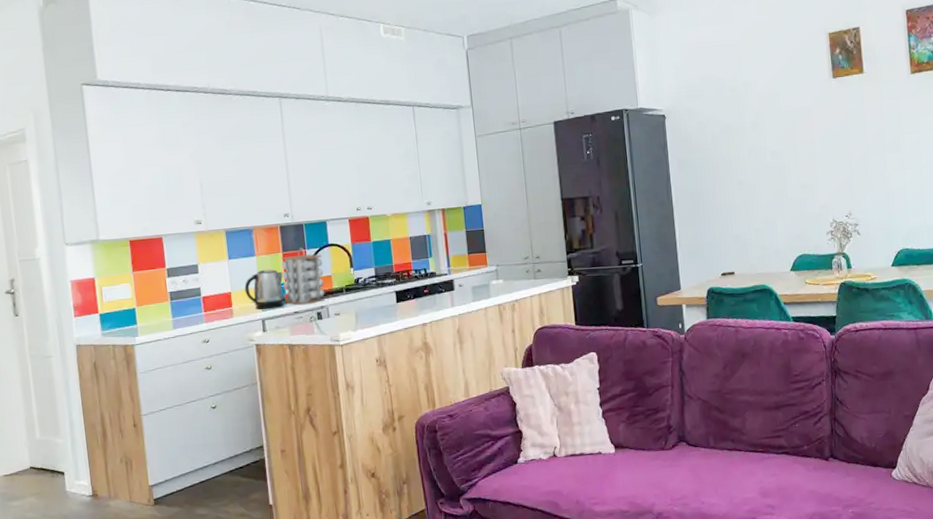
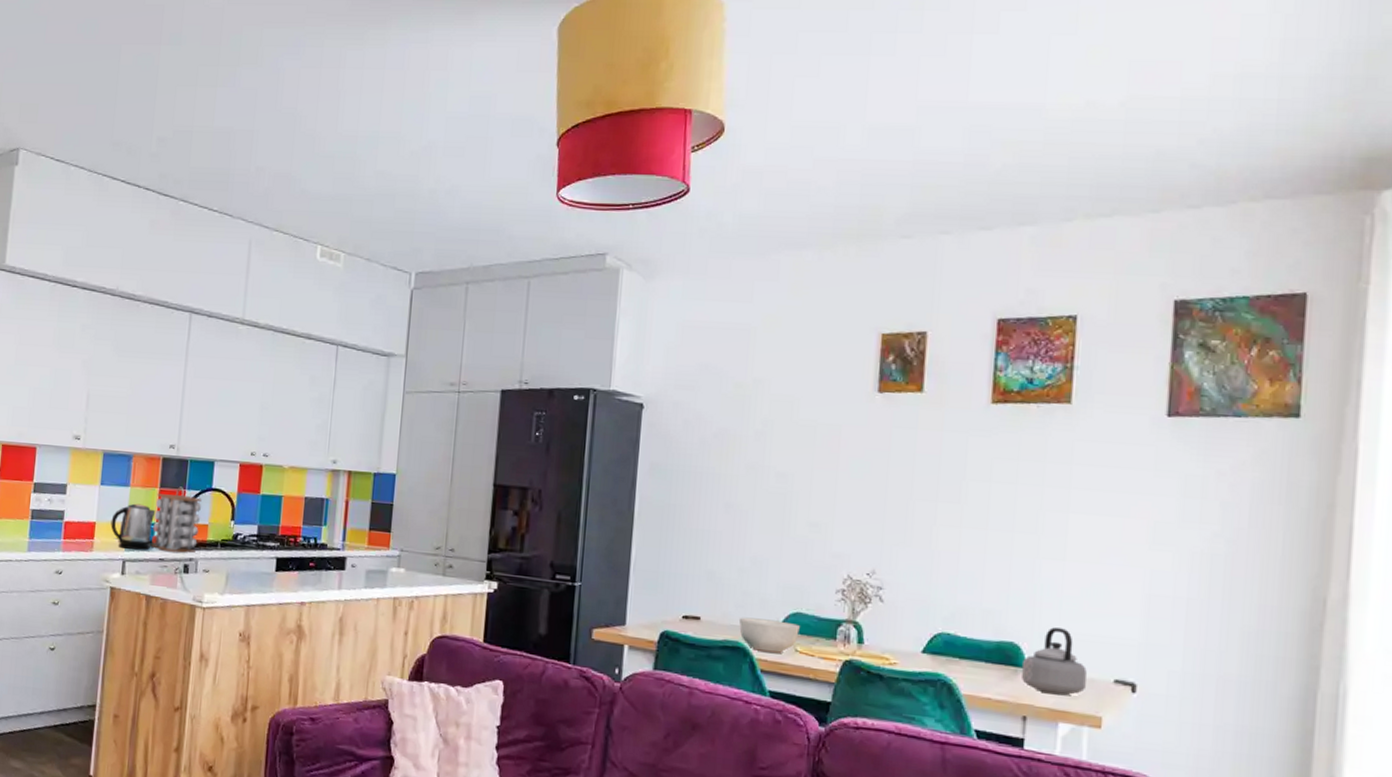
bowl: none [762,263,806,289] -> present [738,617,800,654]

